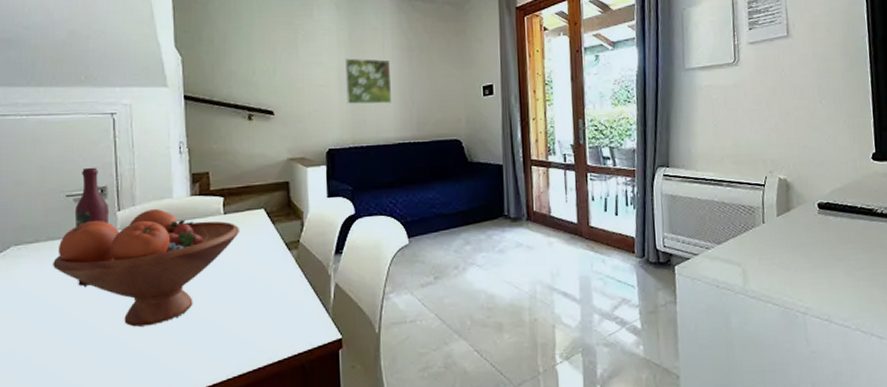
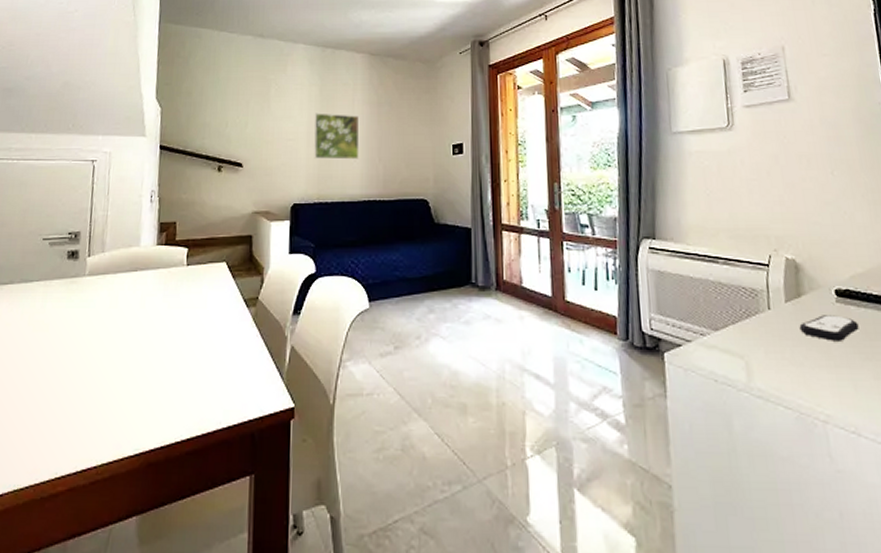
fruit bowl: present [53,209,239,327] -> none [23,257,200,378]
wine bottle: present [74,167,108,286] -> none [43,212,80,331]
remote control: none [787,225,835,247] -> present [799,315,859,341]

